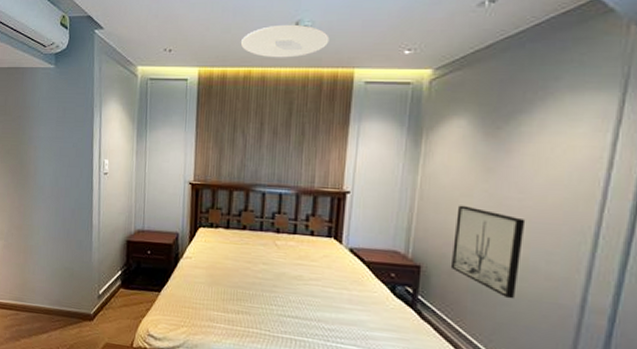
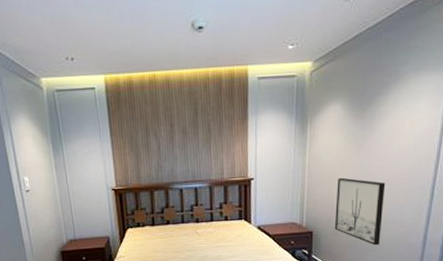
ceiling light: present [241,24,330,58] -> none [142,25,224,61]

